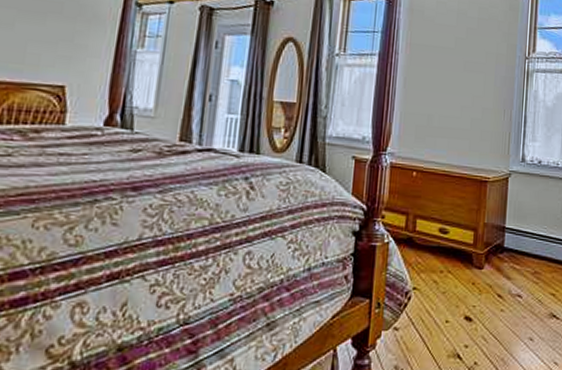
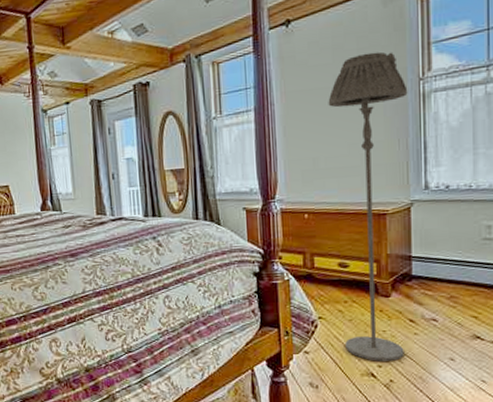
floor lamp: none [436,23,516,342] -> present [328,51,408,362]

